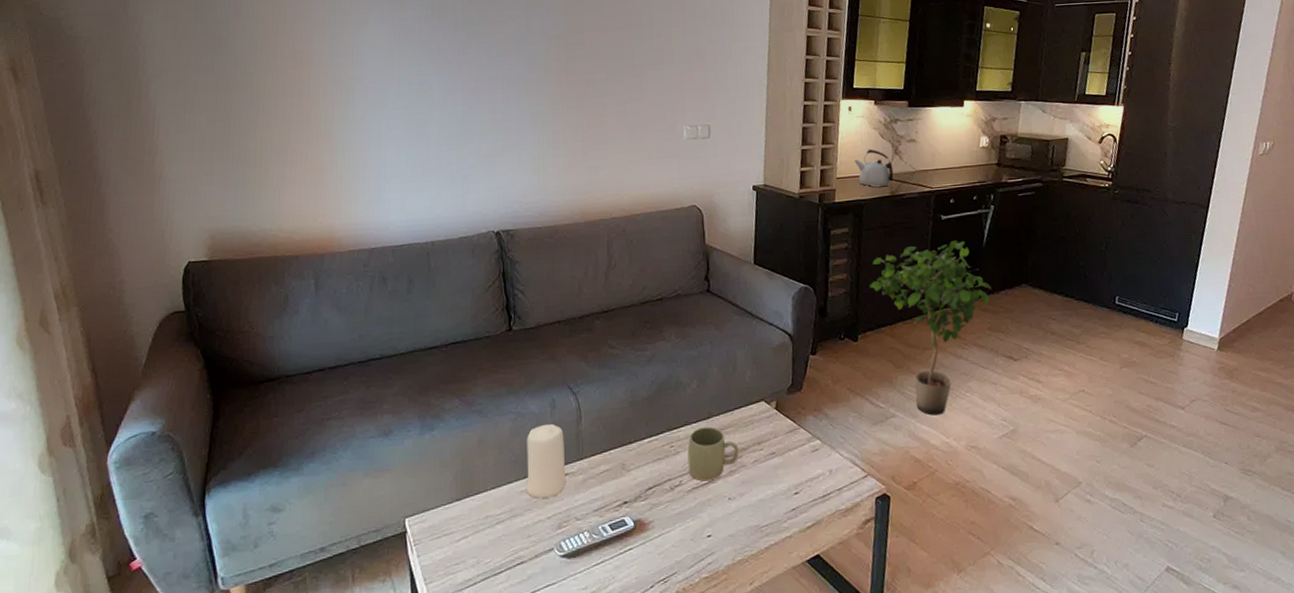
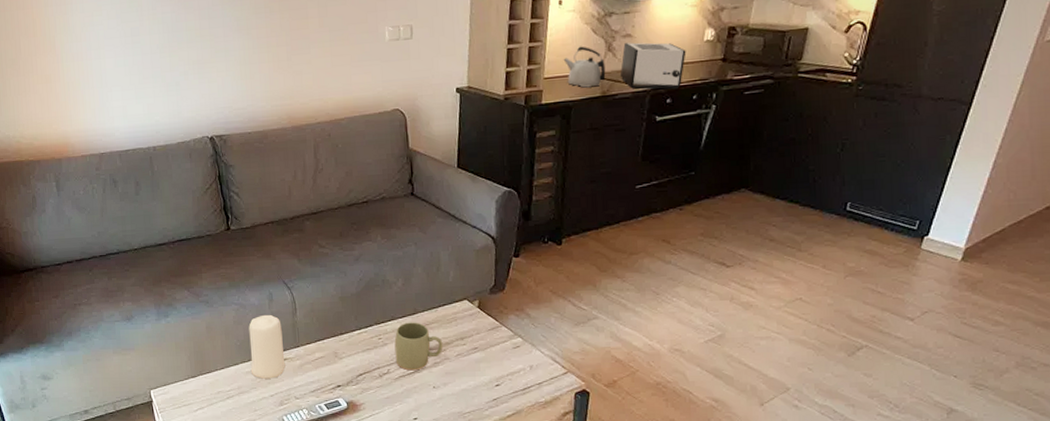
potted plant: present [870,240,991,416] -> none [576,142,707,319]
toaster: none [906,147,965,191] -> present [620,42,686,90]

